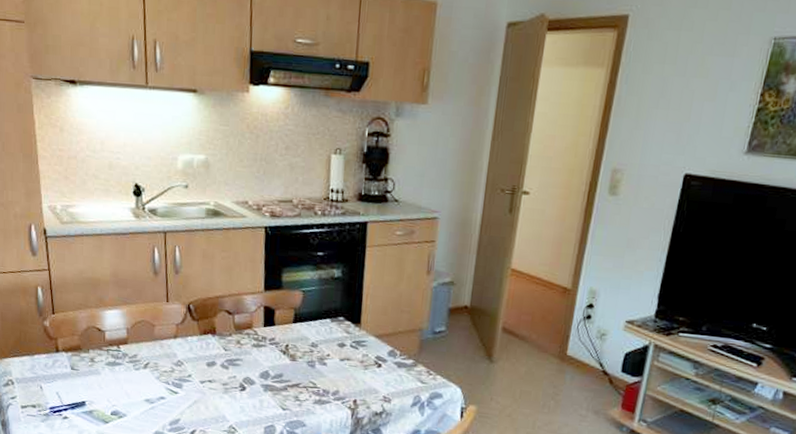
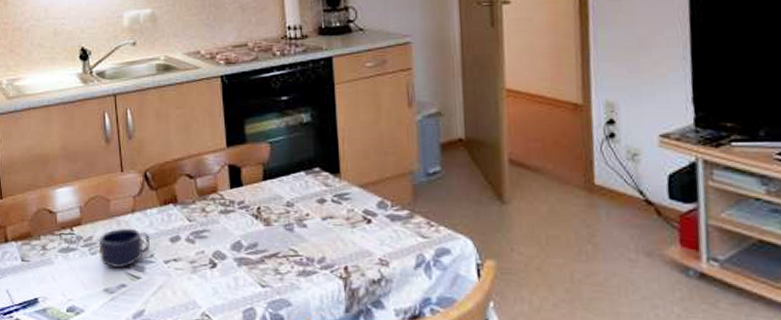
mug: none [142,350,190,383] -> present [98,228,151,269]

